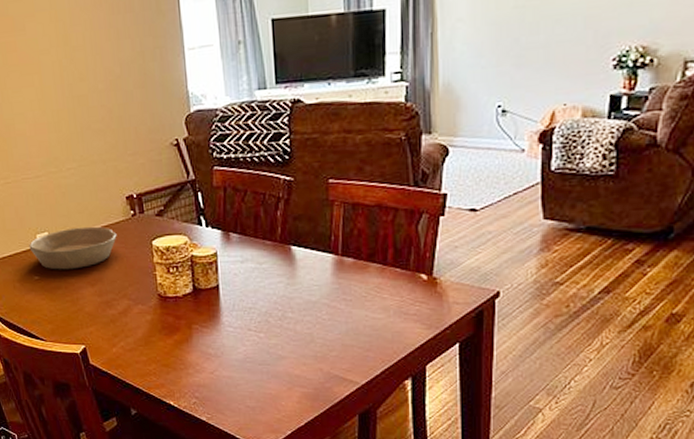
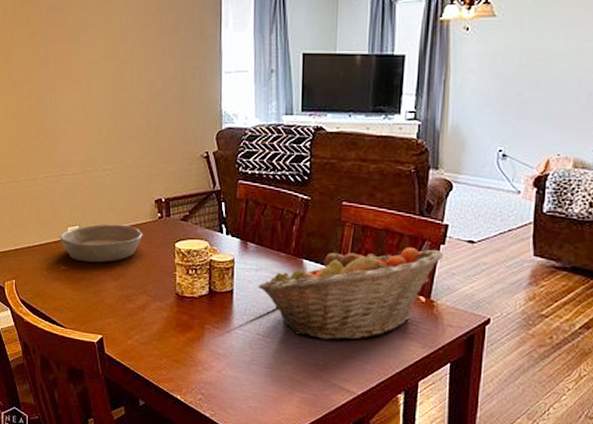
fruit basket: none [246,223,443,329] -> present [259,248,443,340]

